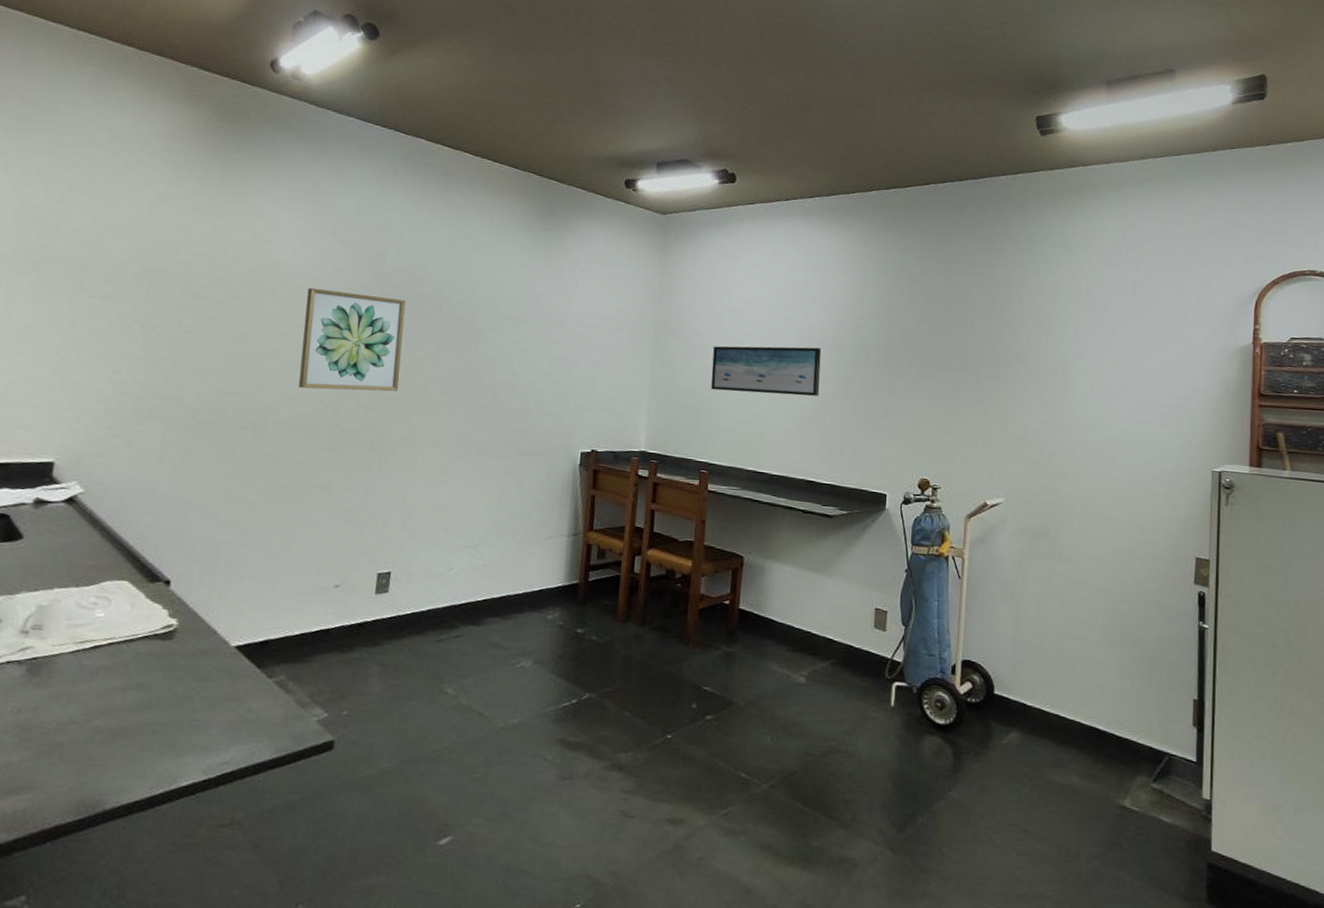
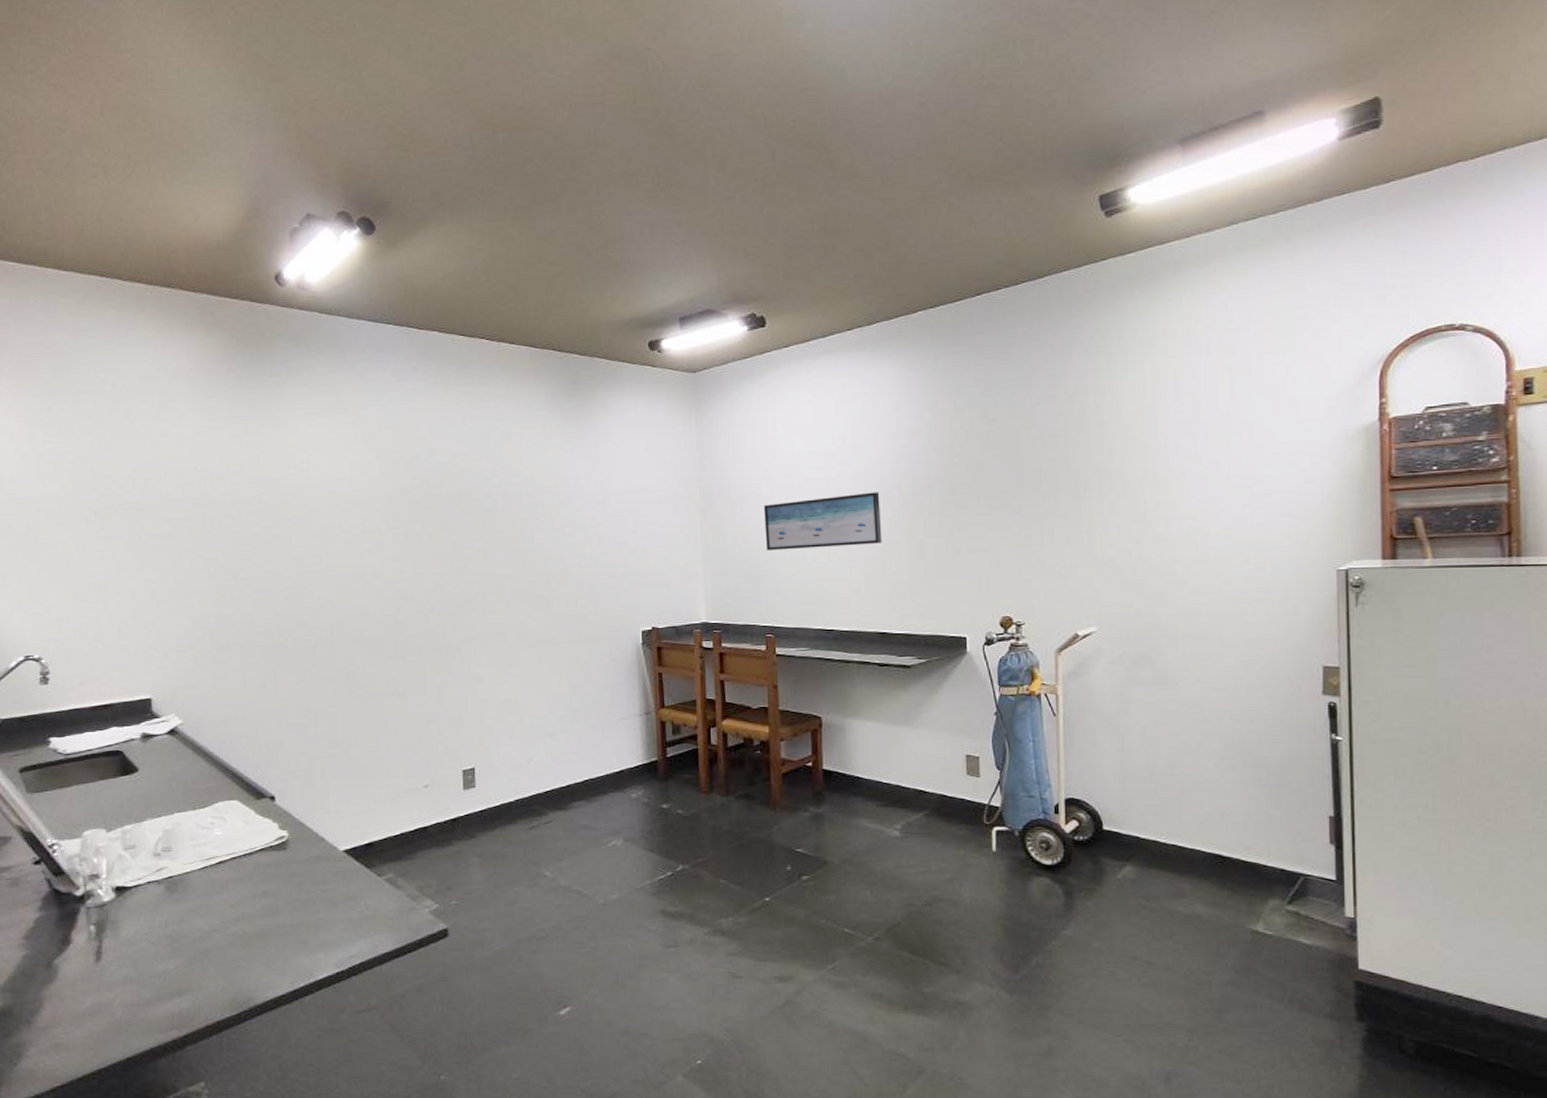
wall art: present [298,287,406,392] -> none [350,500,453,601]

